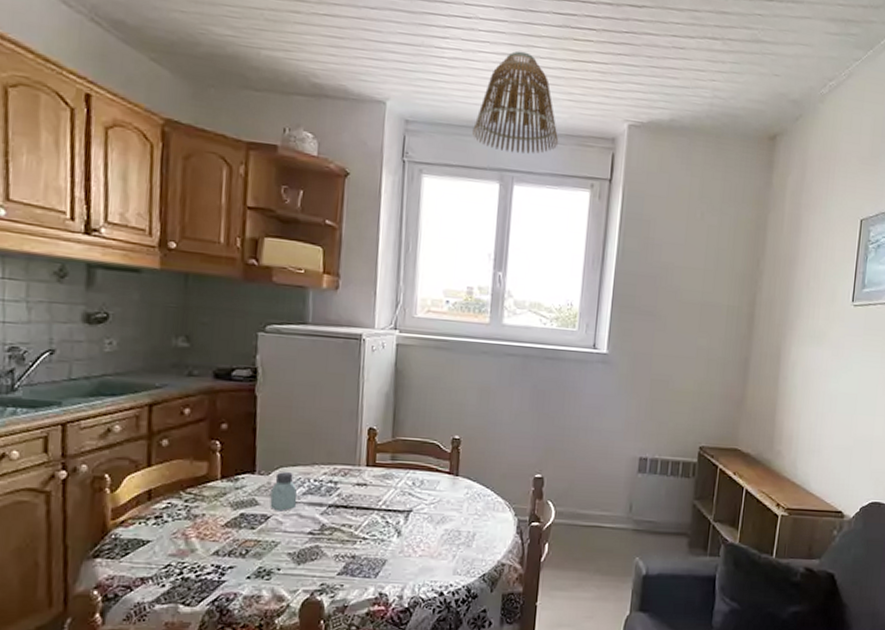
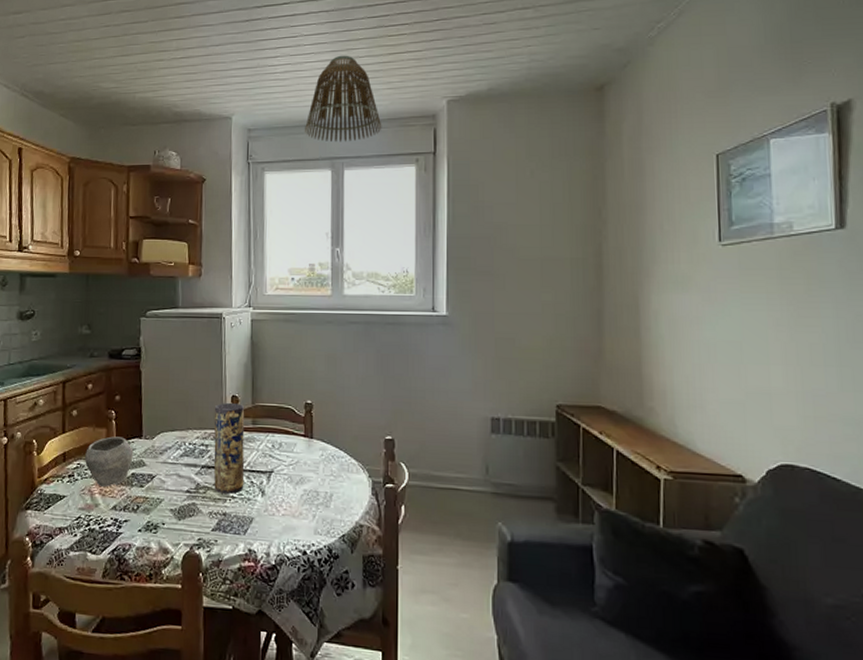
bowl: none [178,471,244,530] -> present [85,436,134,488]
saltshaker: present [269,472,298,511] -> none [154,436,176,472]
vase: none [342,435,383,535] -> present [213,402,245,494]

